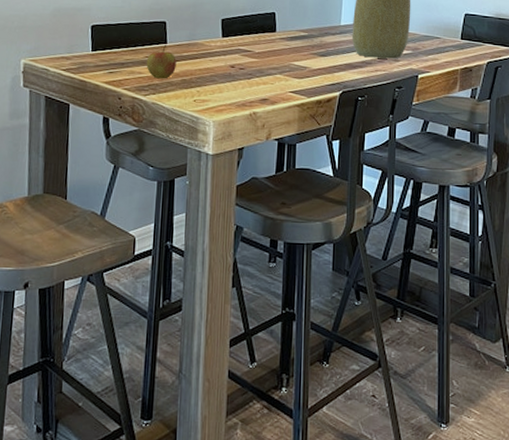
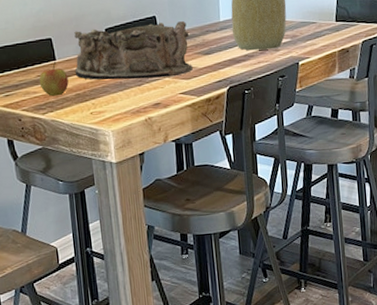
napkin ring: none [184,17,308,74] -> present [74,21,193,80]

